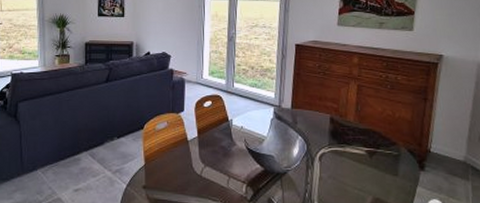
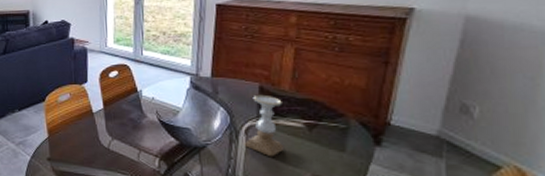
candle holder: none [319,125,351,182] -> present [245,94,285,157]

